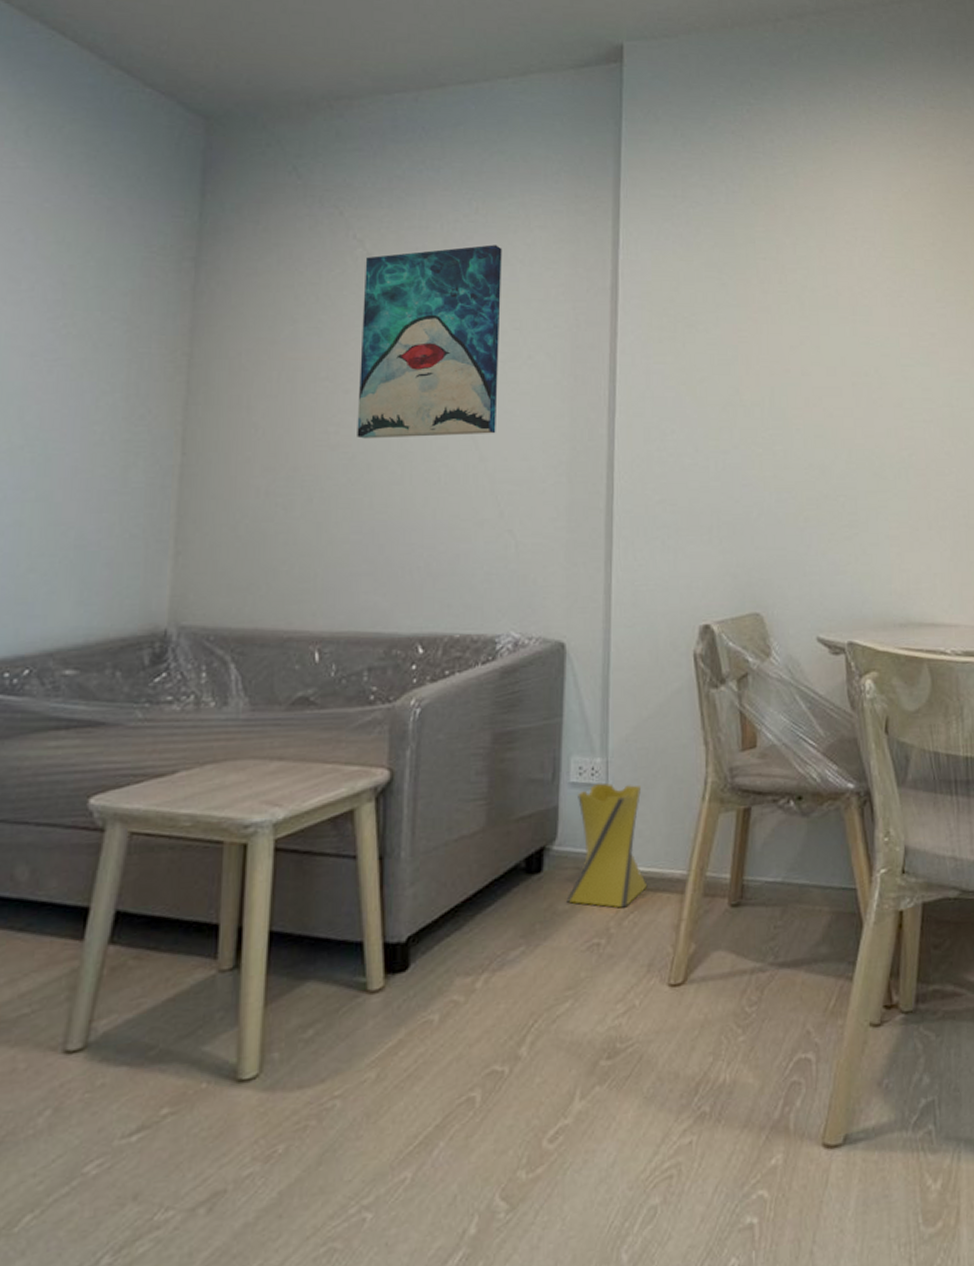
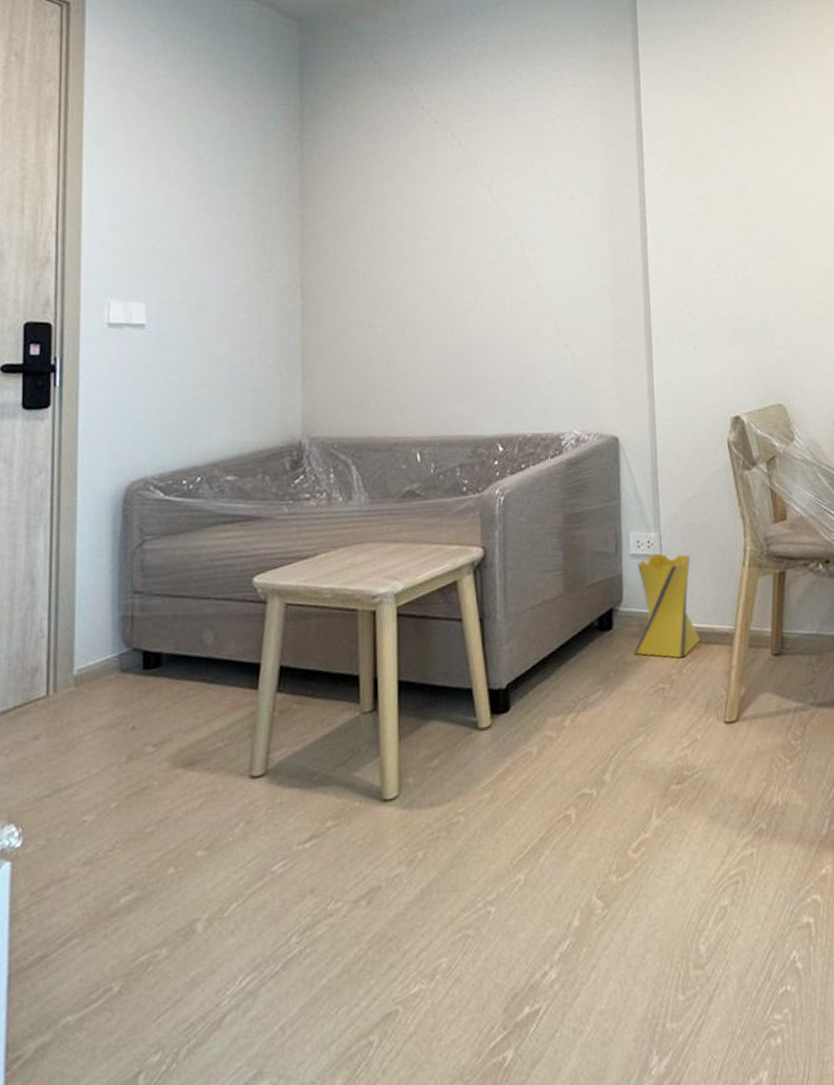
wall art: present [357,244,502,439] -> none [433,104,549,276]

